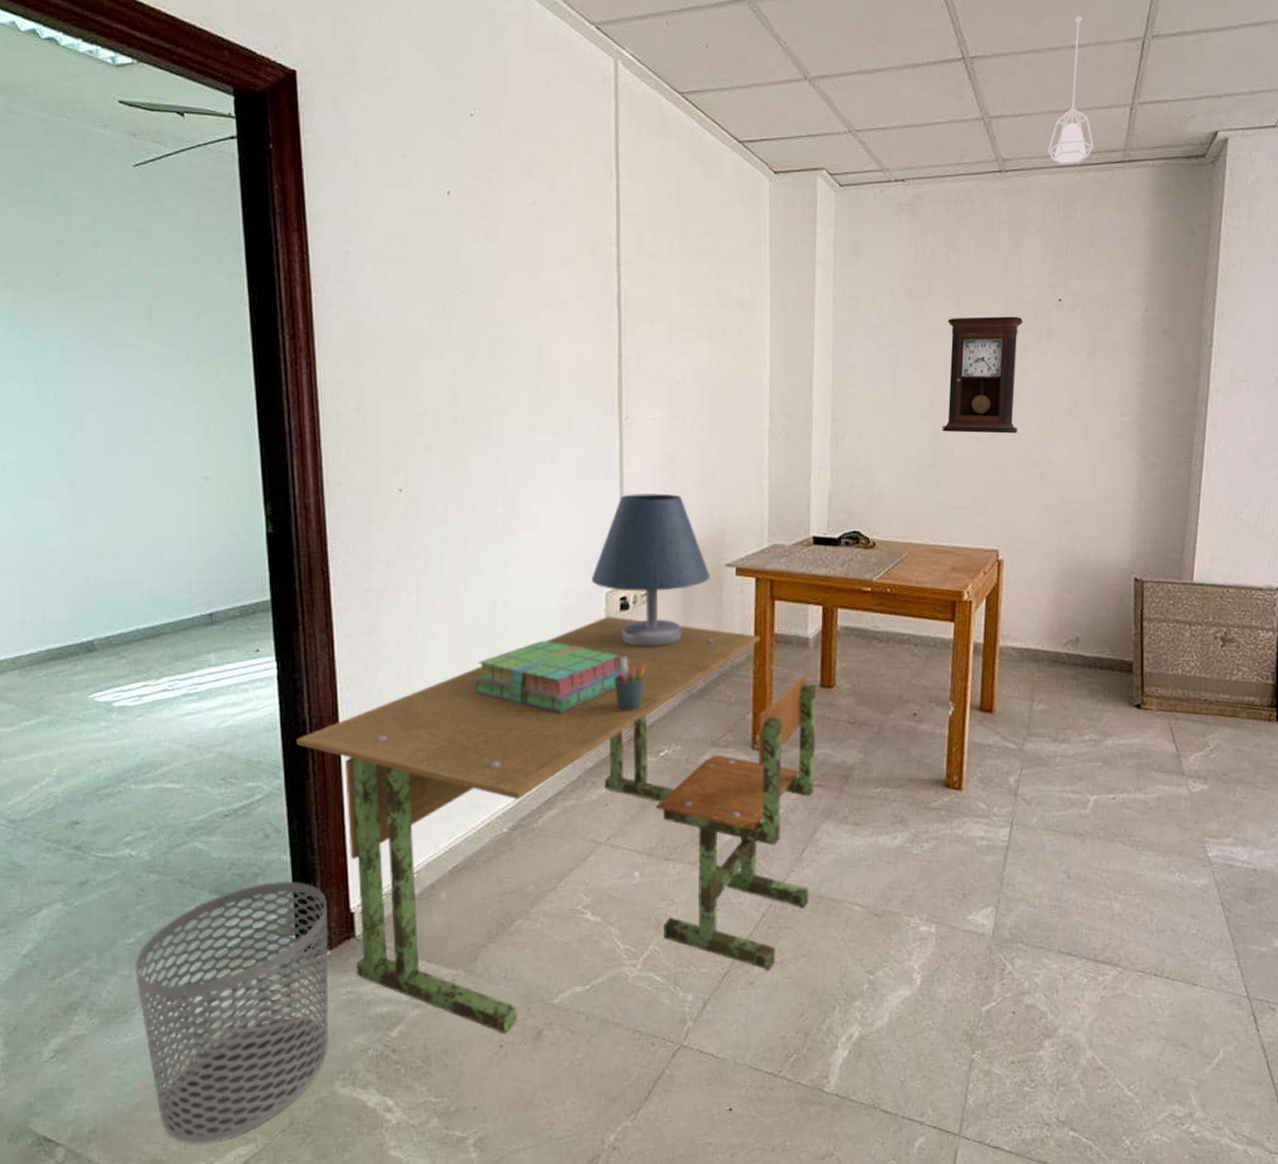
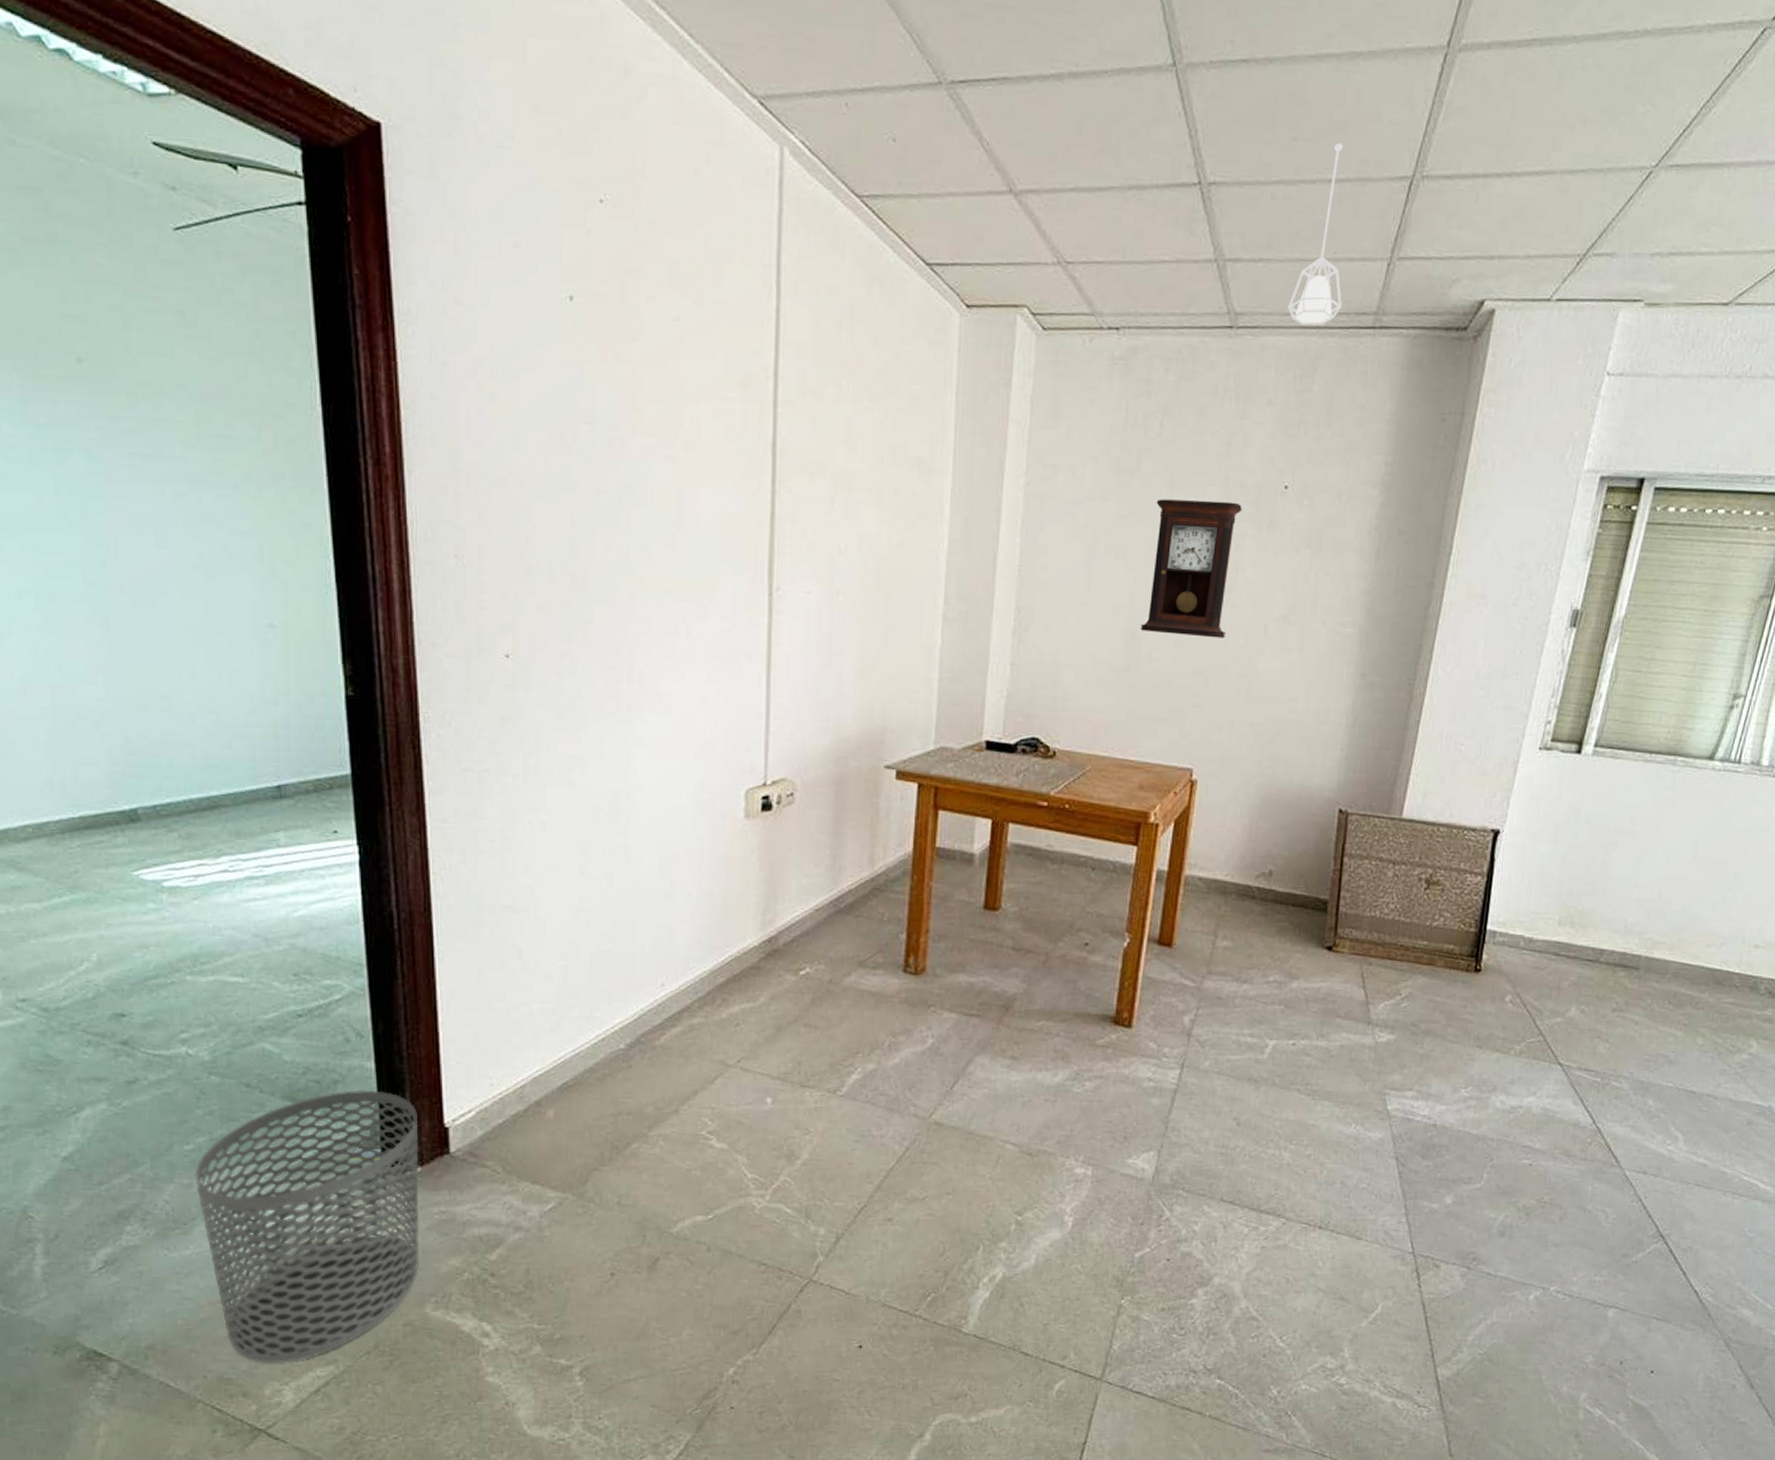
desk: present [296,616,817,1033] -> none [382,816,980,1261]
stack of books: present [473,640,623,714] -> none [589,839,763,922]
table lamp: present [591,493,710,647] -> none [729,678,867,854]
pen holder: present [614,657,646,711] -> none [751,863,789,924]

